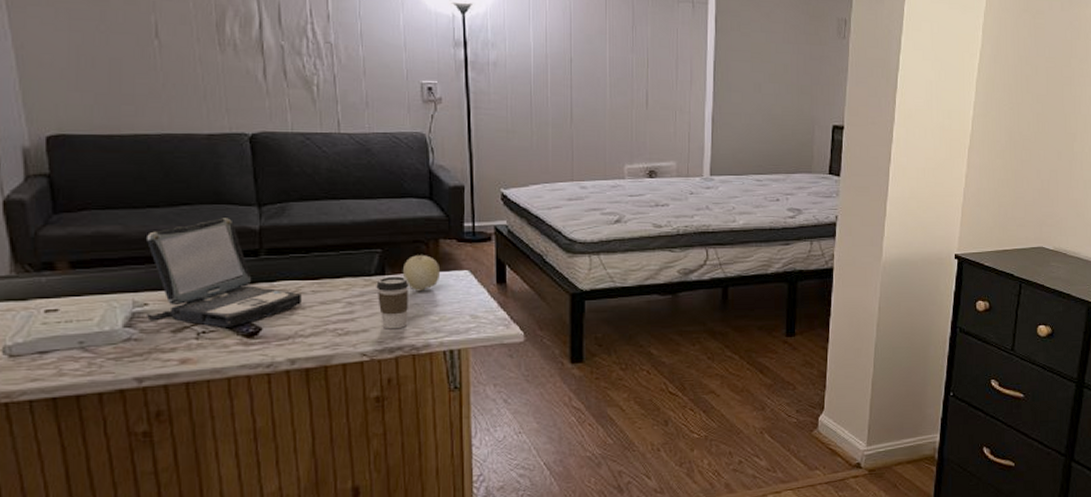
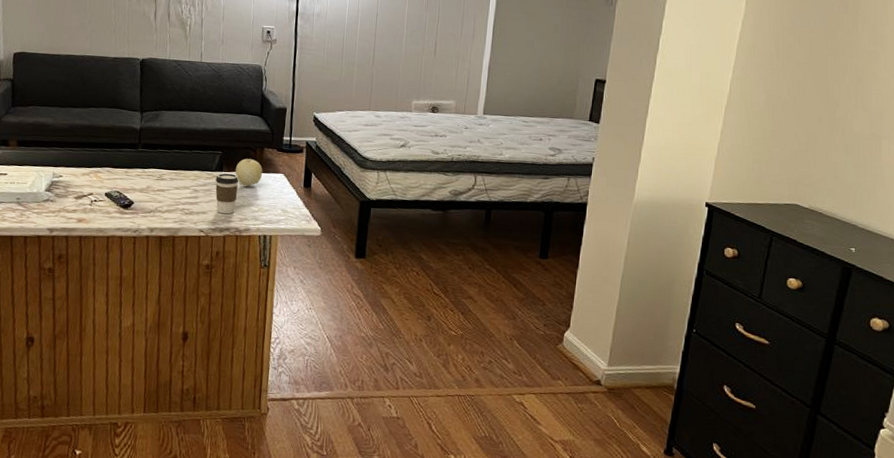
laptop: present [147,218,302,327] -> none [61,118,163,199]

